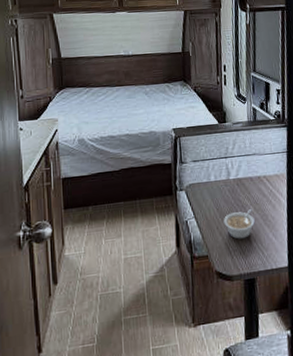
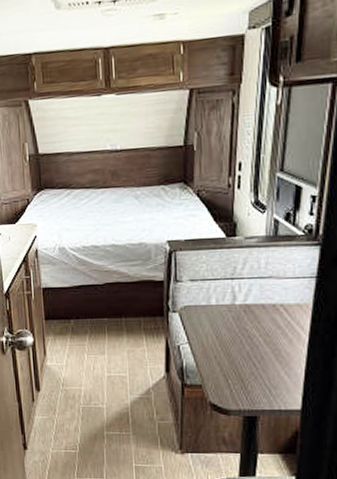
legume: present [223,208,255,239] -> none [223,340,263,373]

